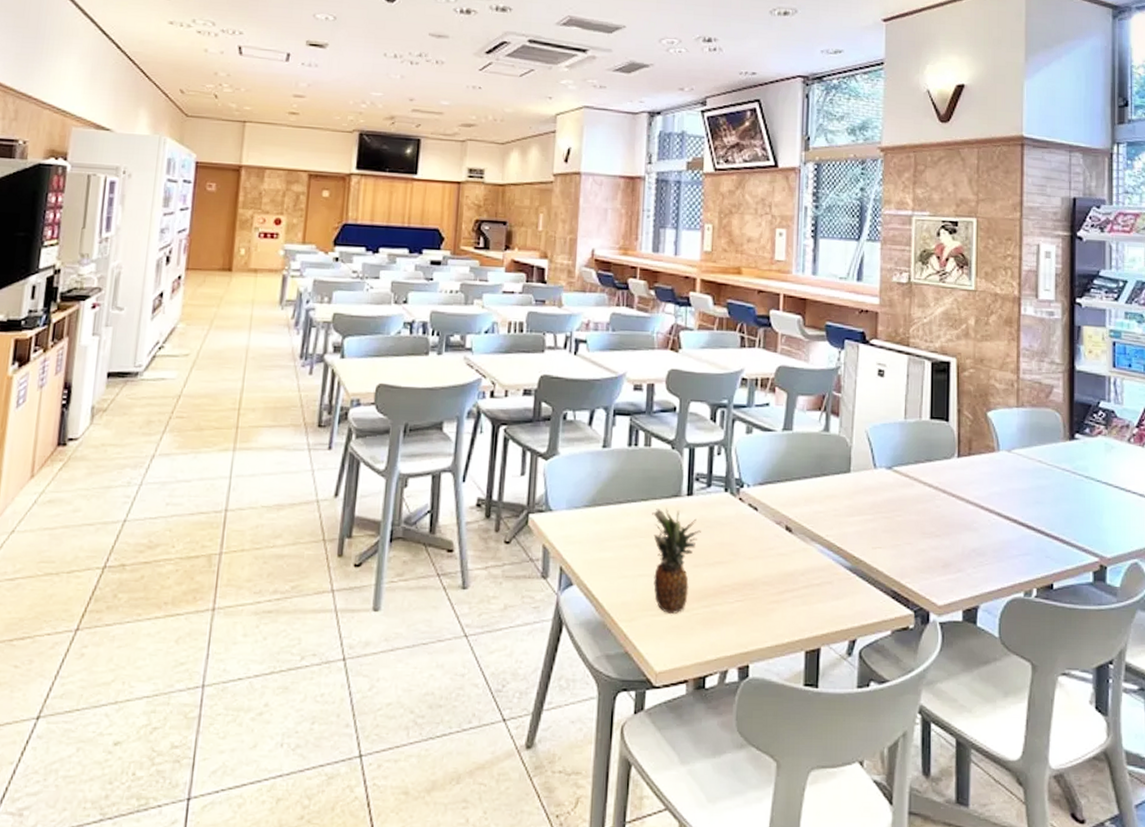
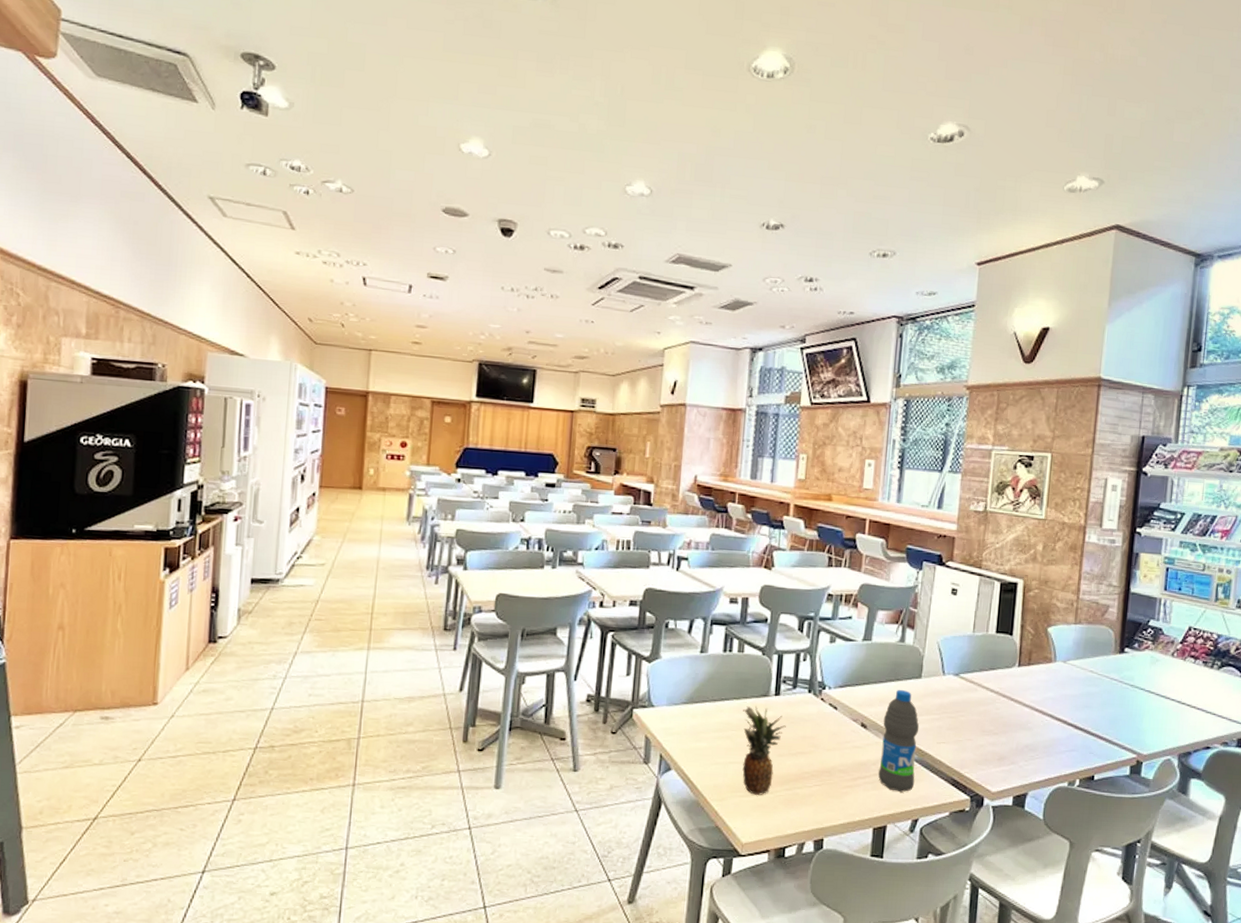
water bottle: none [808,487,851,608] -> present [878,690,920,793]

